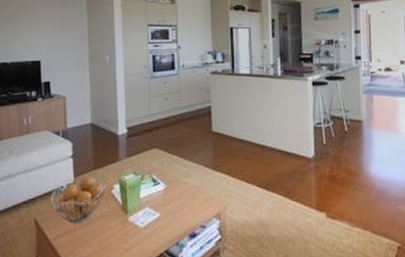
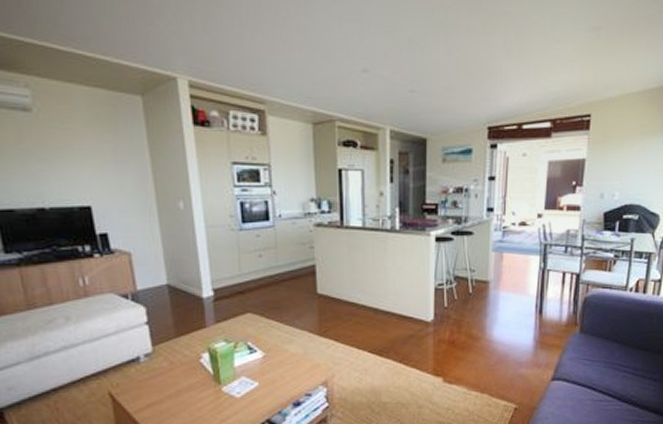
fruit basket: present [50,176,107,224] -> none [125,345,193,396]

